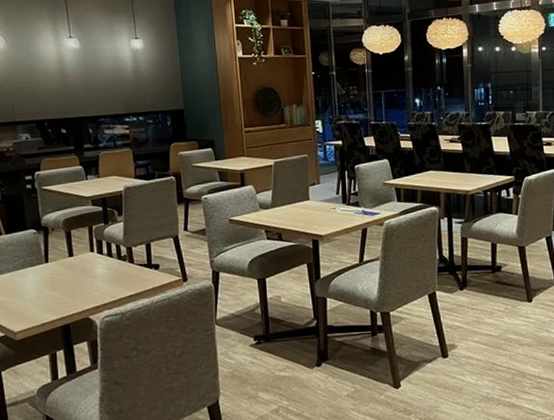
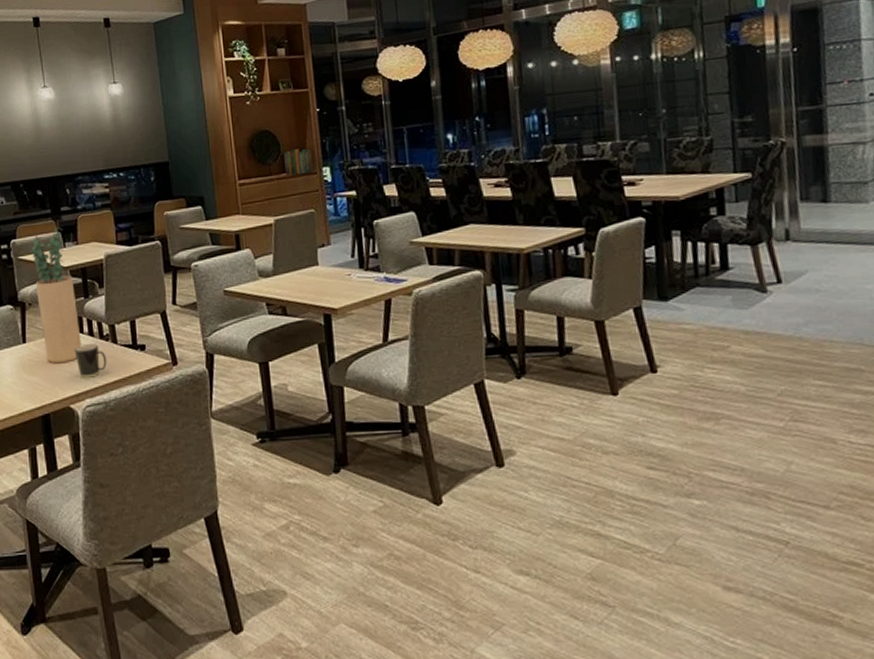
vase: none [56,155,101,281] -> present [32,220,82,364]
mug: none [94,263,124,293] -> present [74,344,107,378]

